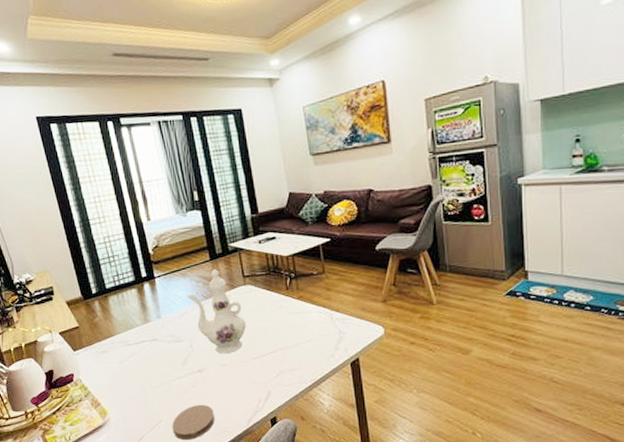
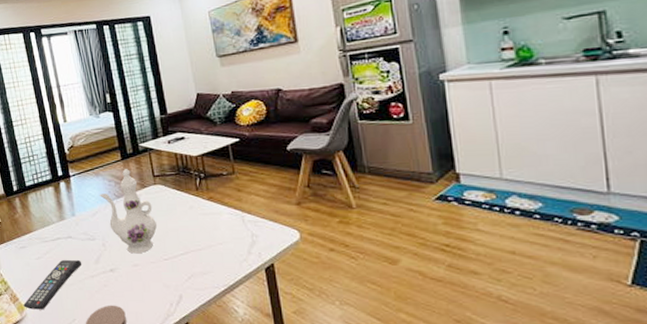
remote control: none [106,362,169,414] -> present [23,259,82,310]

